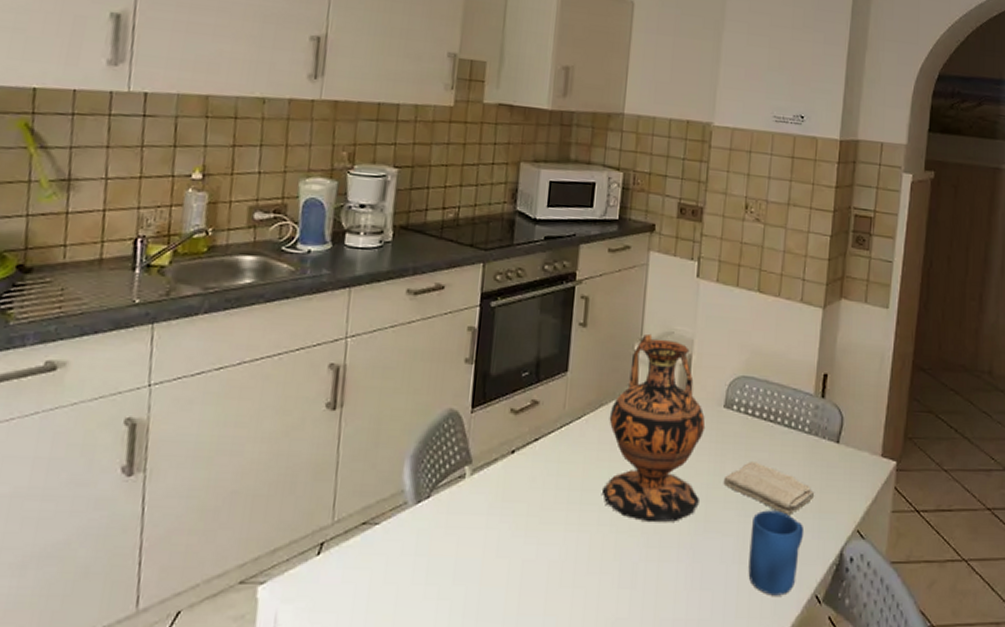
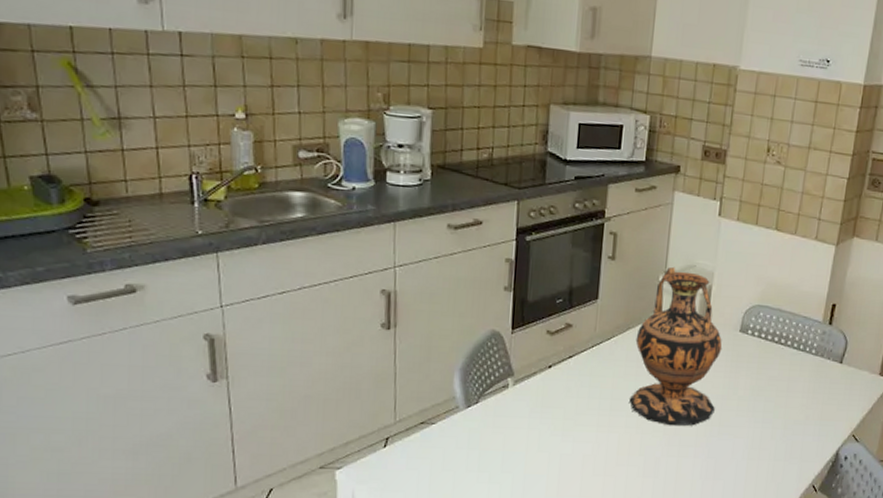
washcloth: present [723,461,815,516] -> none [736,378,818,422]
mug: present [748,510,805,596] -> none [755,417,806,485]

